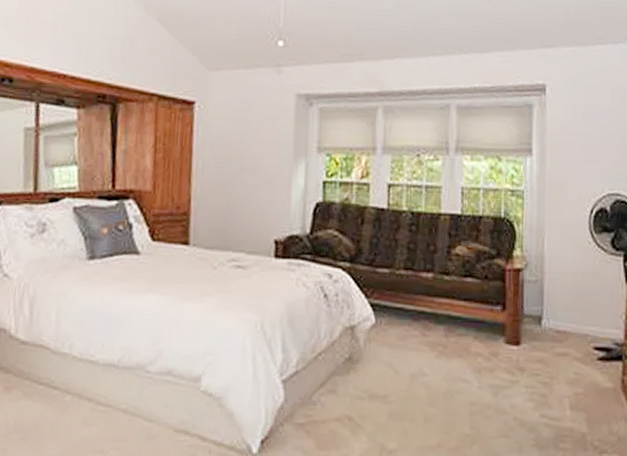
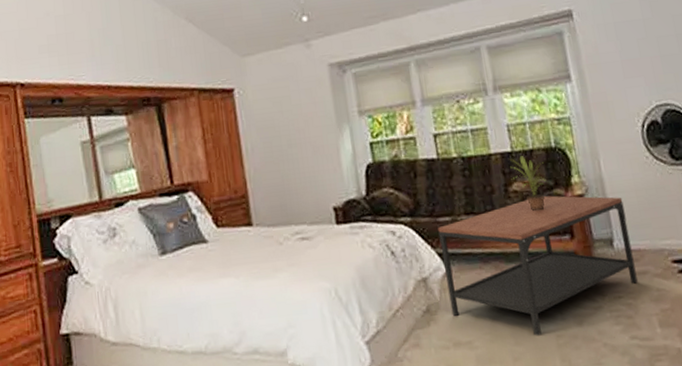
coffee table: none [373,264,559,400] -> present [438,195,638,336]
potted plant: none [455,221,490,278] -> present [507,156,547,212]

